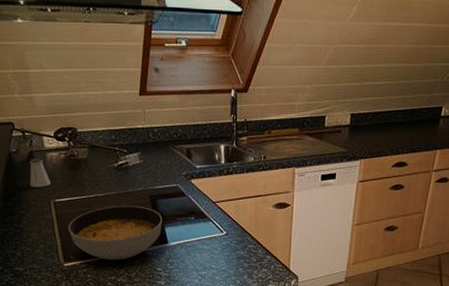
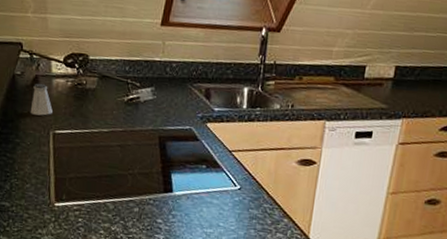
soup bowl: present [69,205,163,261] -> none [65,144,170,206]

